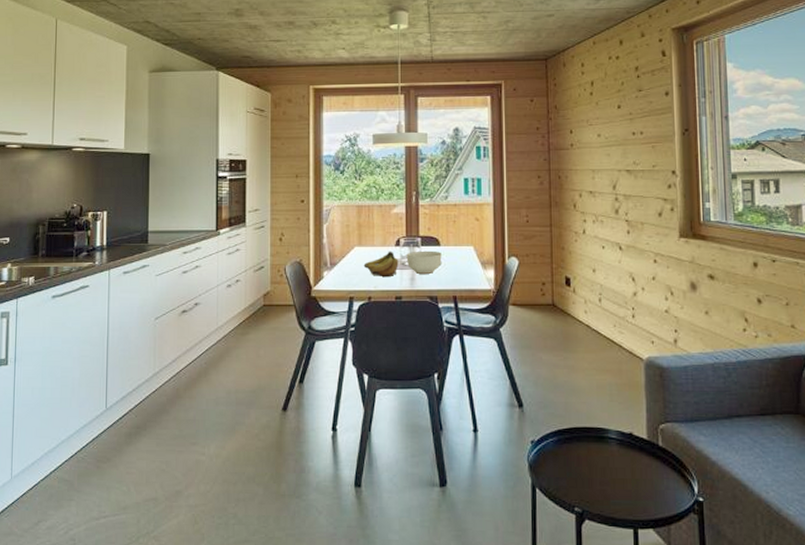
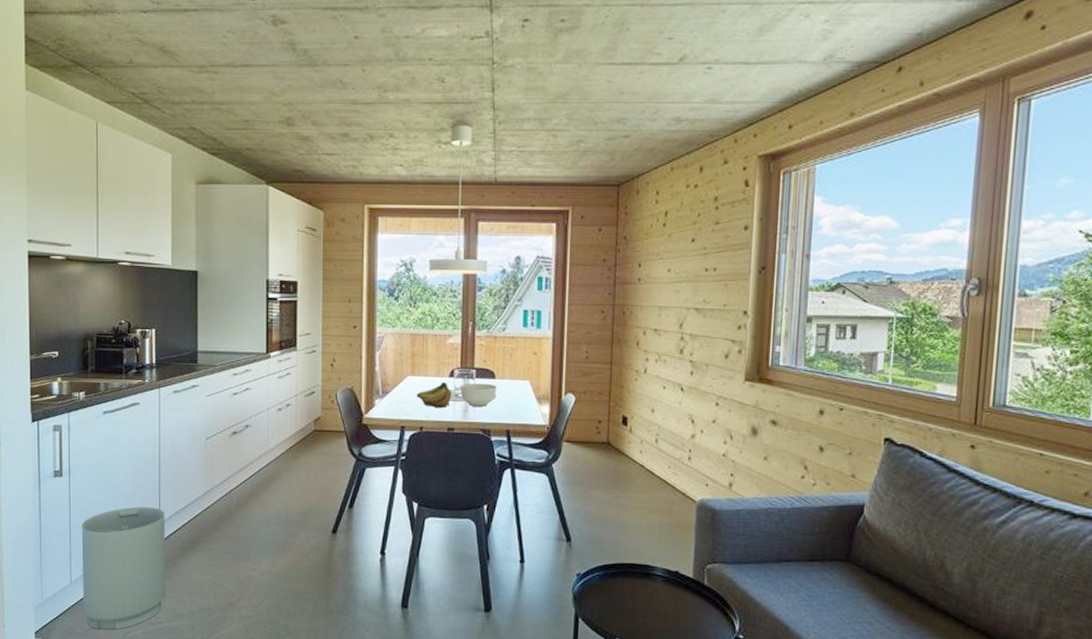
trash can: none [23,392,112,529] -> present [81,506,165,630]

